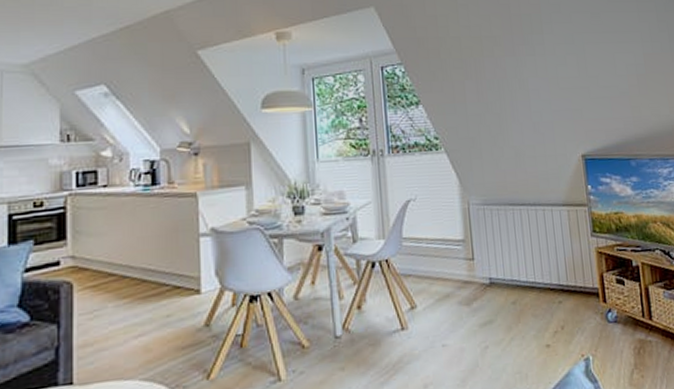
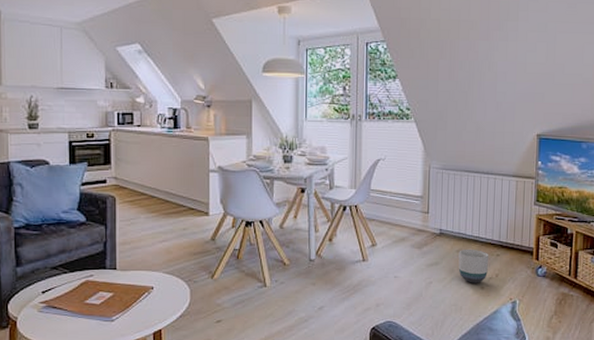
planter: none [515,298,552,342] -> present [458,250,488,283]

